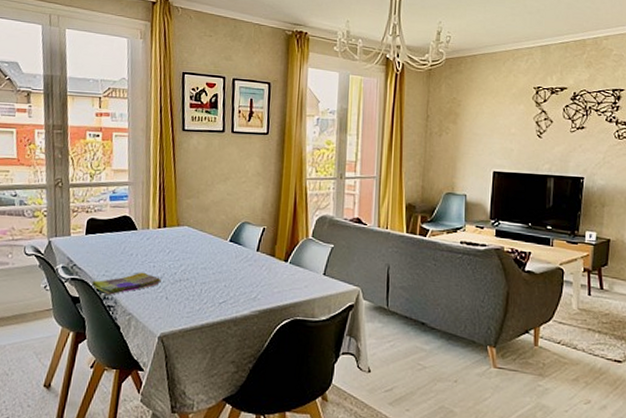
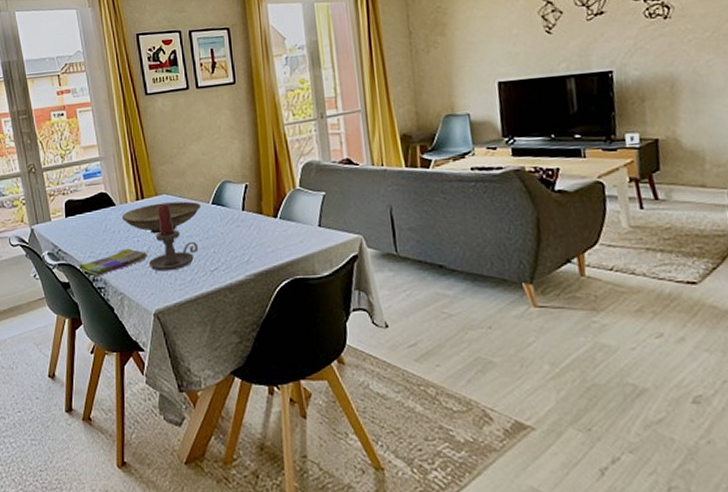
decorative bowl: none [142,233,219,262] -> present [122,201,201,234]
candle holder: none [160,235,211,299] -> present [148,204,199,272]

